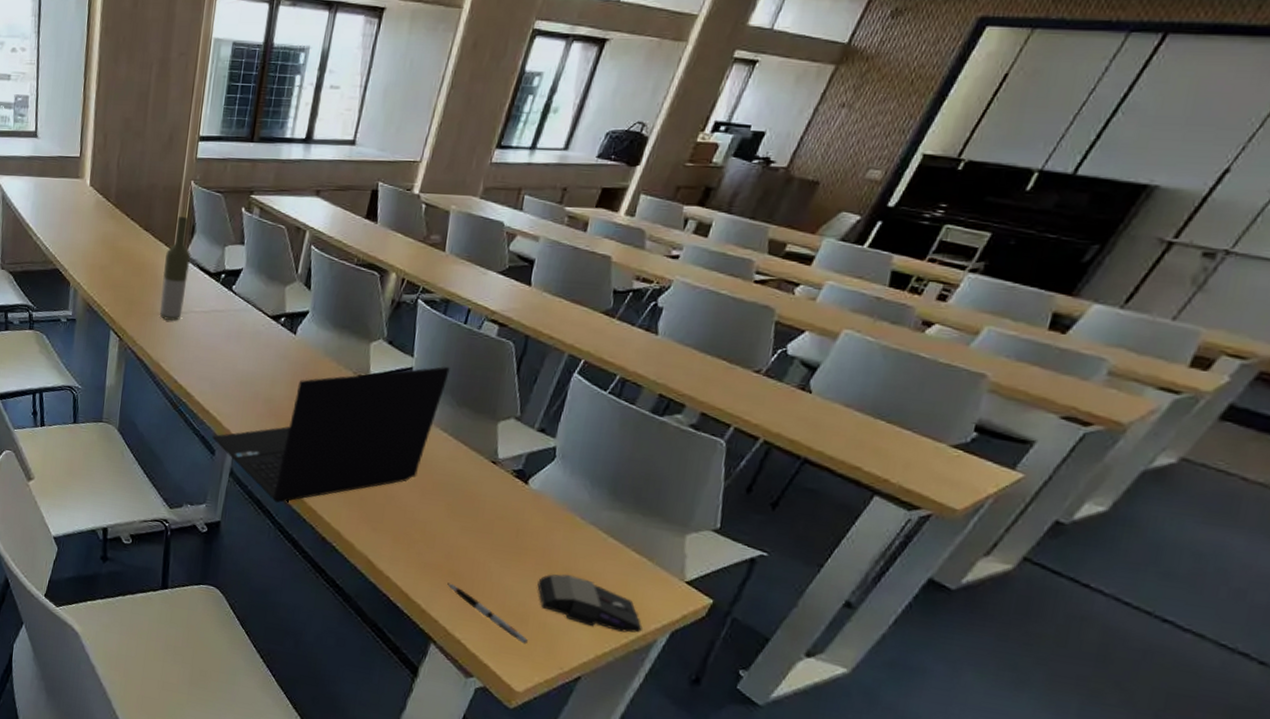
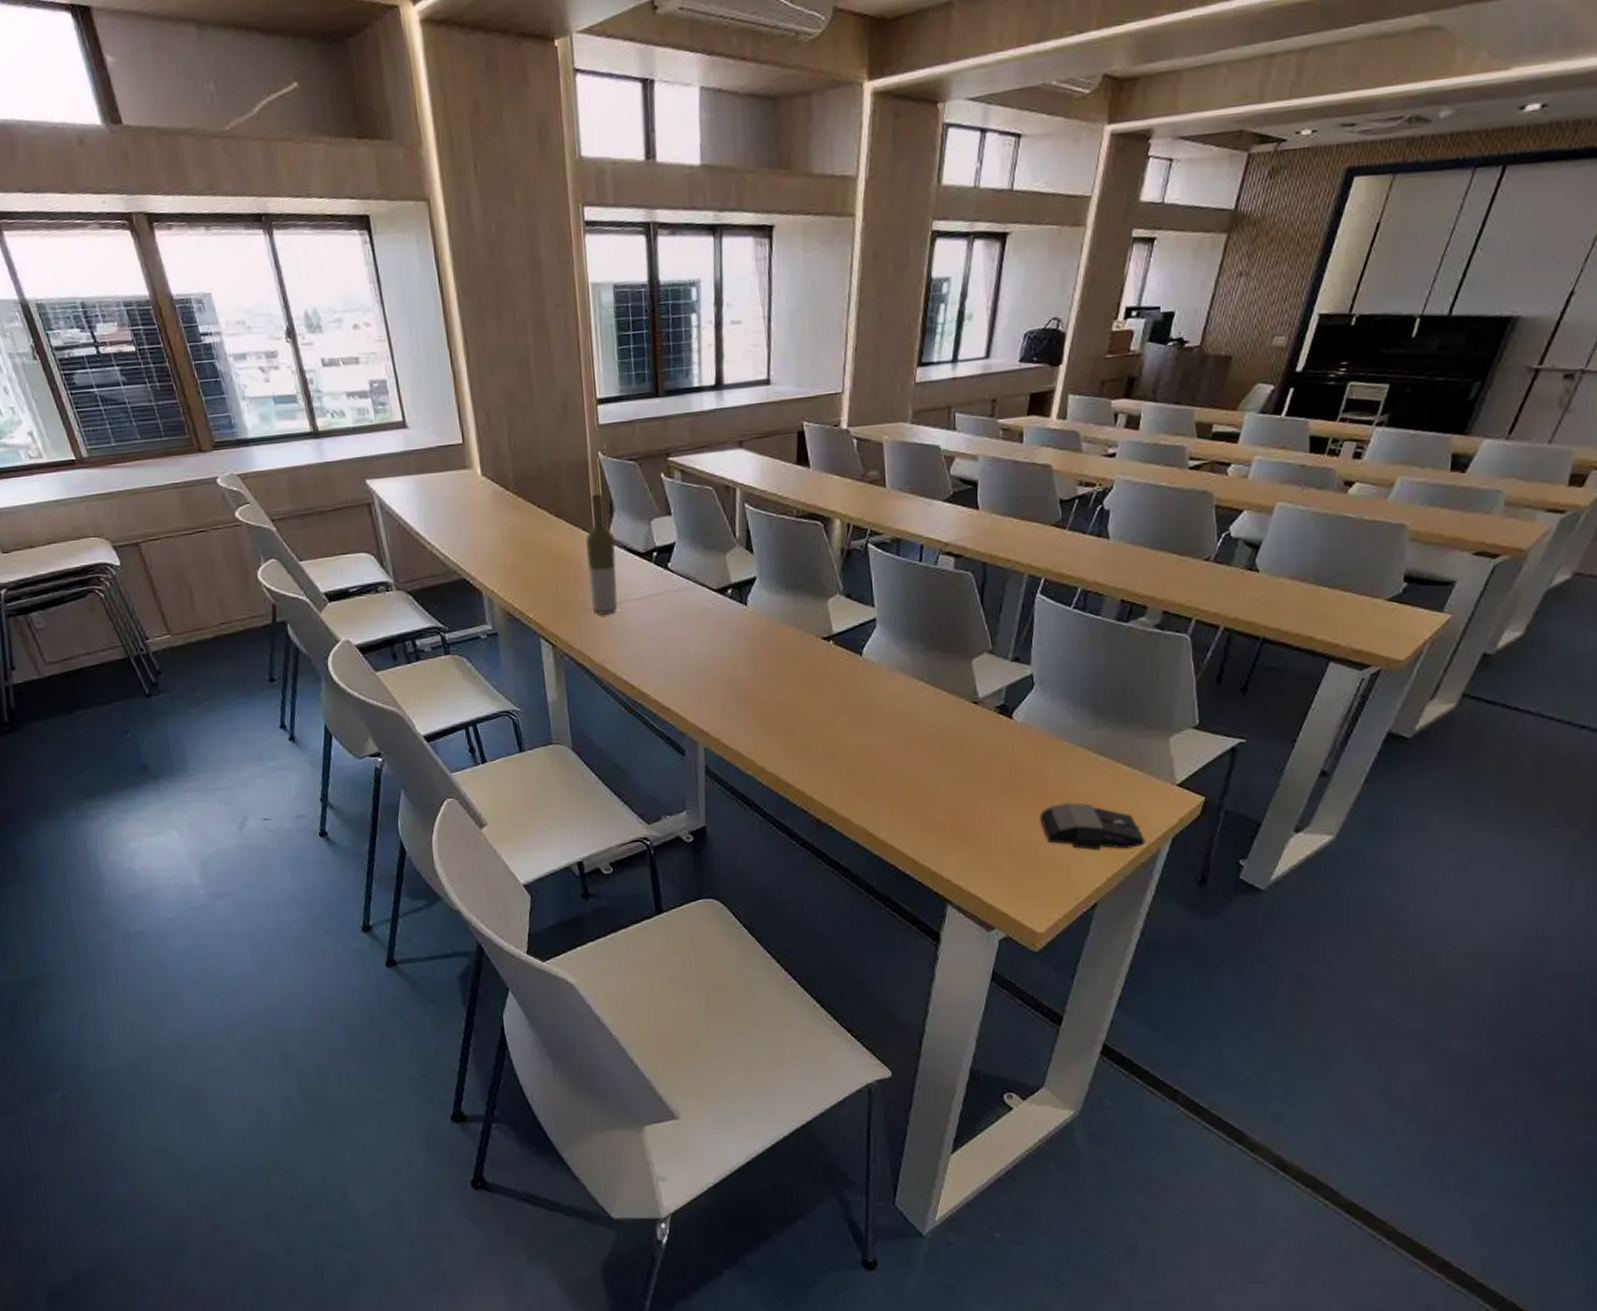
laptop: present [212,366,450,503] -> none [679,610,914,794]
pen: present [447,582,528,645] -> none [952,838,1041,884]

